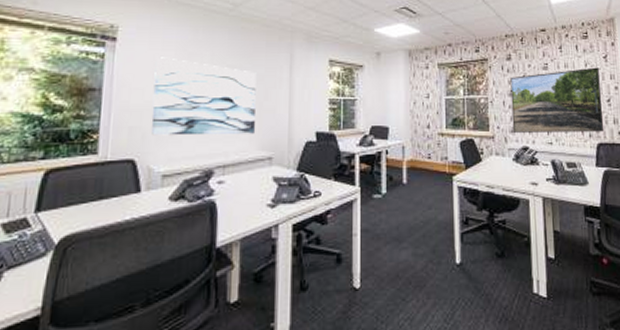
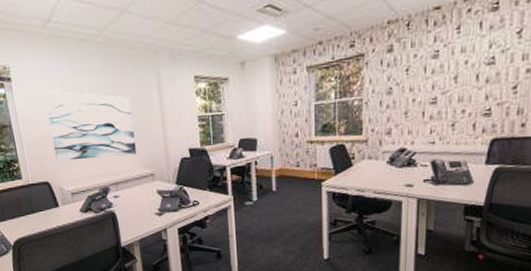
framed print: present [510,67,604,133] -> none [389,47,508,135]

